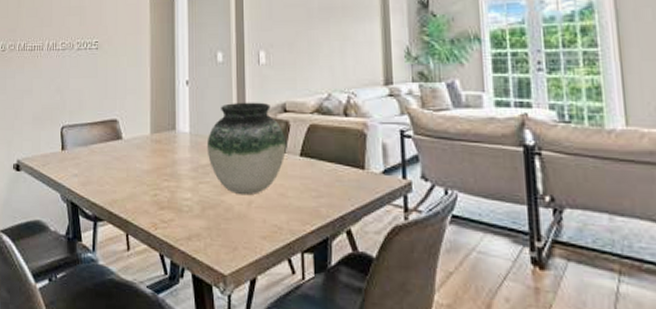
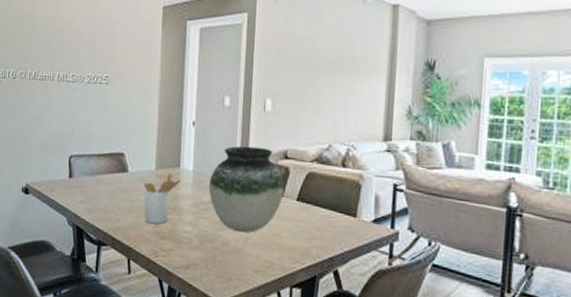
utensil holder: none [139,136,177,194] -> present [144,172,181,225]

